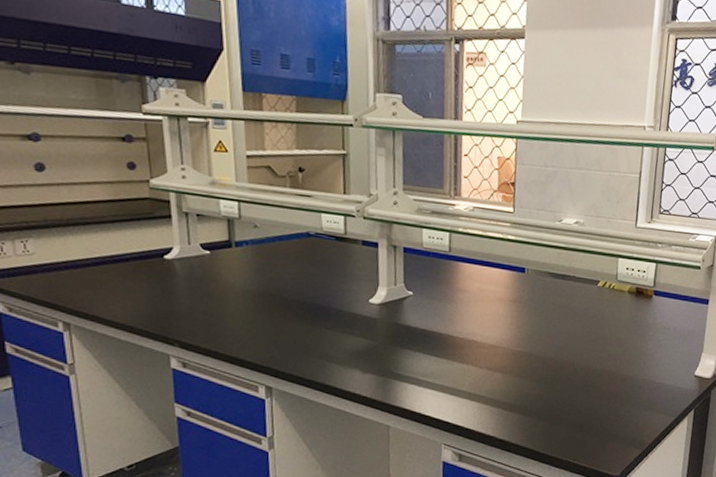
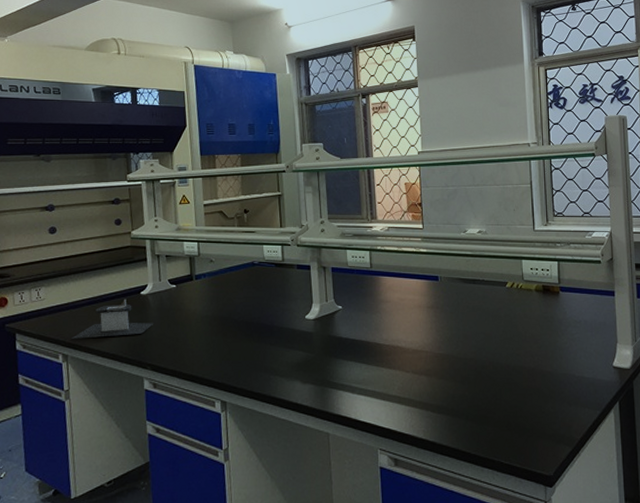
architectural model: none [74,262,183,306] -> present [72,299,154,339]

